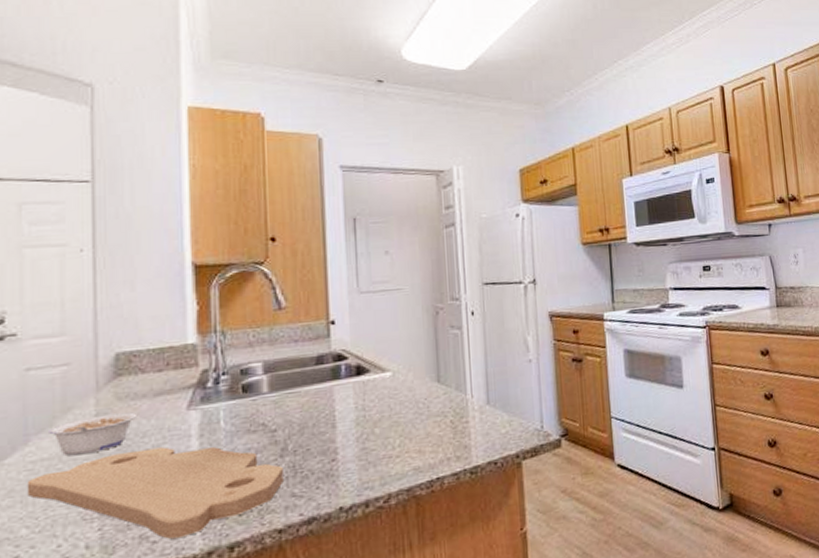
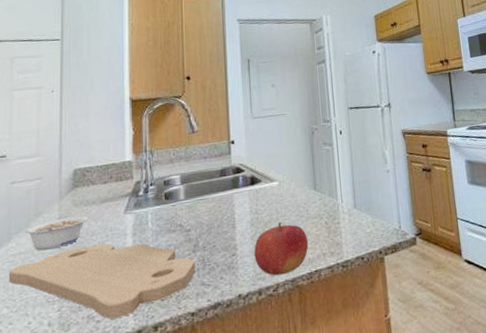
fruit: none [360,420,429,485] -> present [254,221,309,276]

